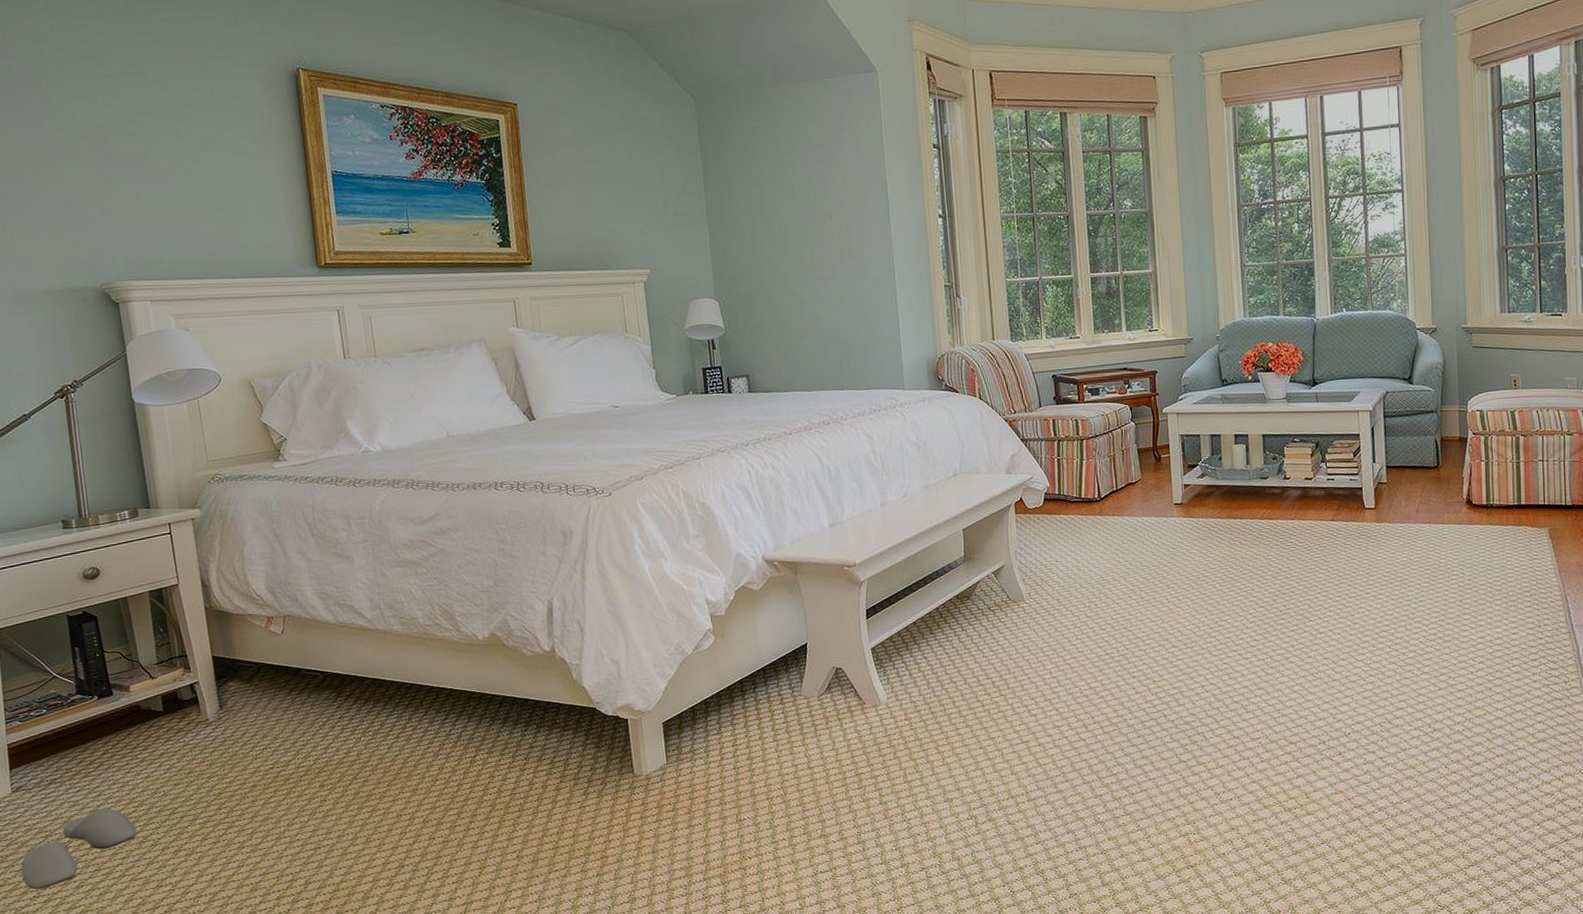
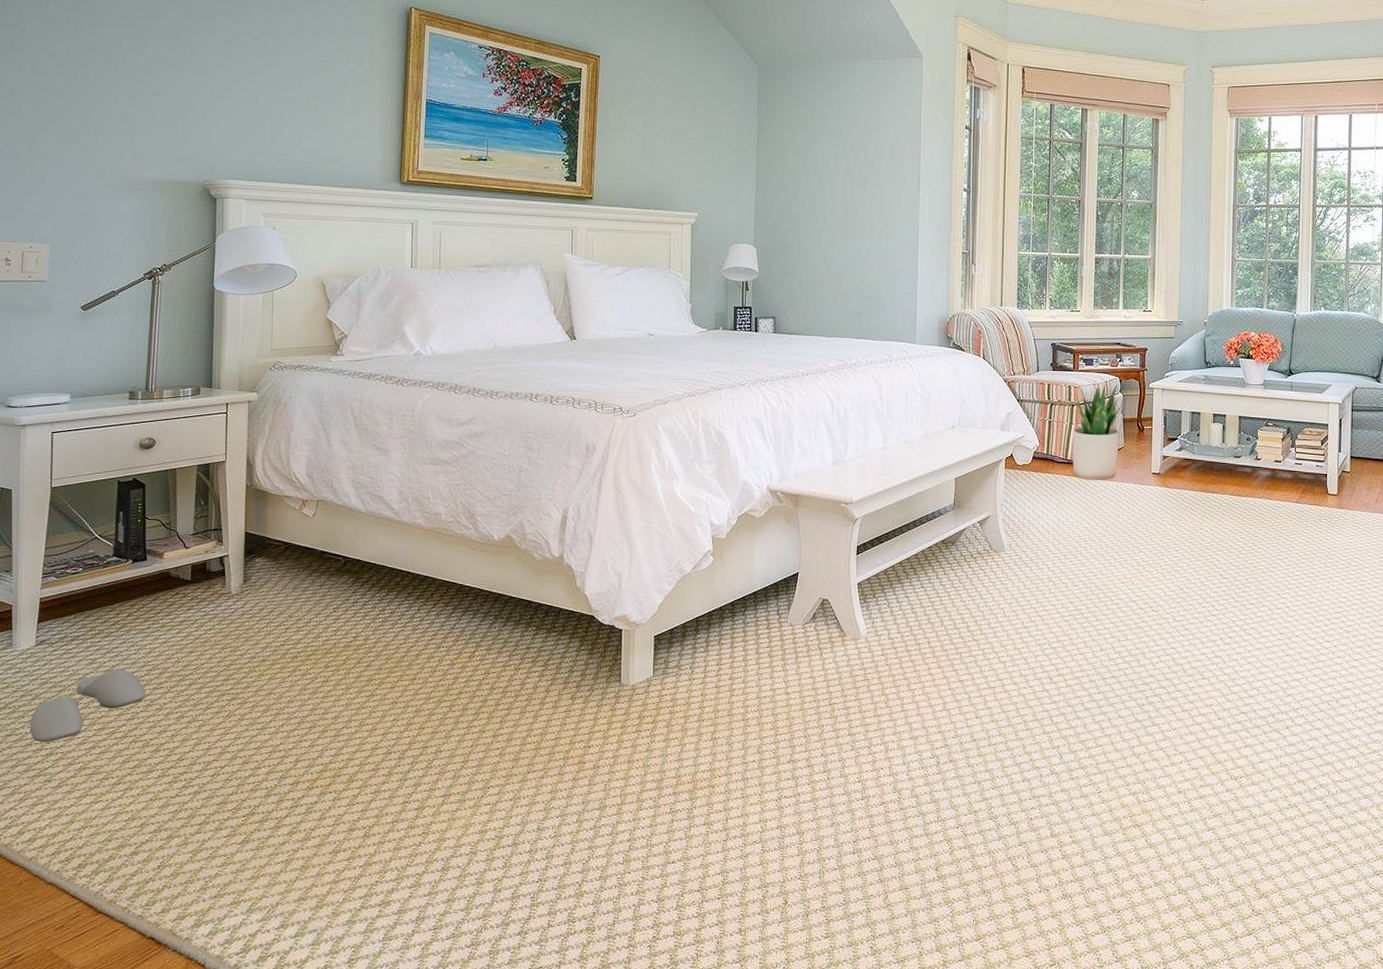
planter: none [1084,413,1136,518] -> present [1072,384,1121,481]

